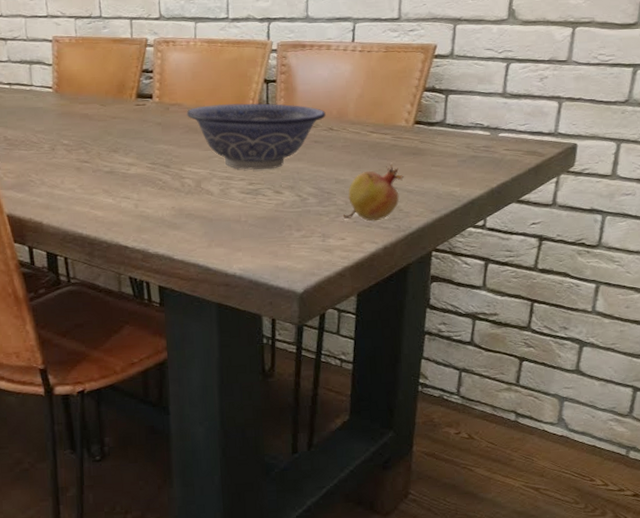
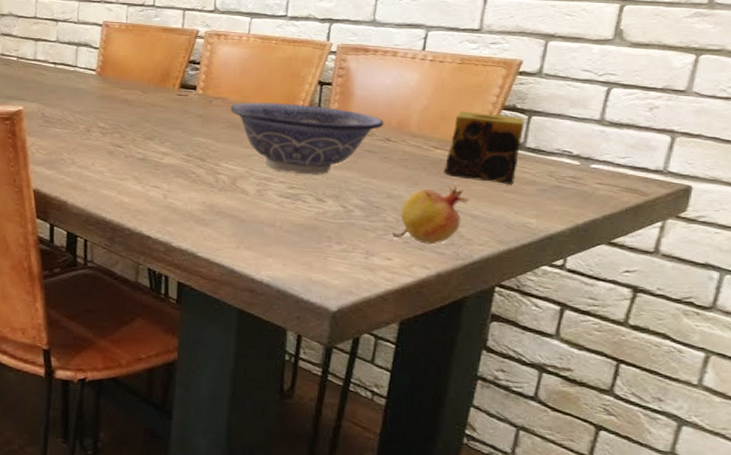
candle: none [381,96,443,159] -> present [444,111,524,184]

